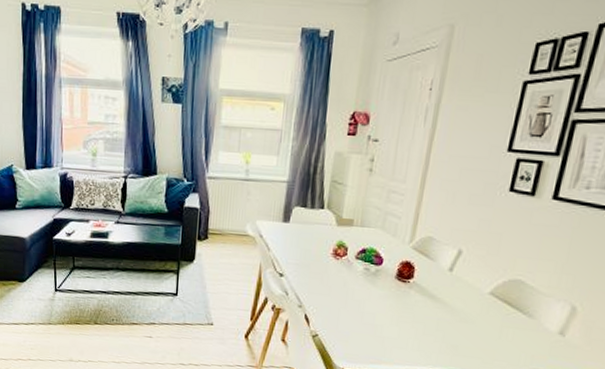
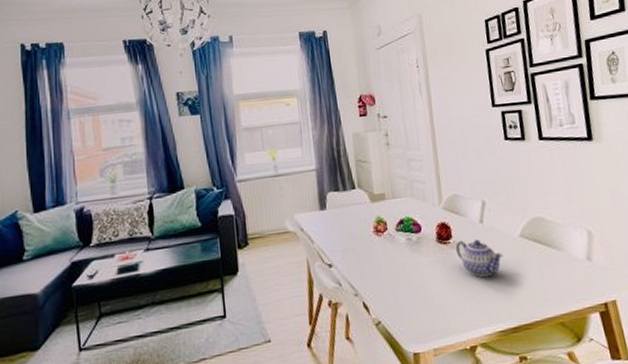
teapot: none [413,282,465,323] -> present [455,239,504,277]

